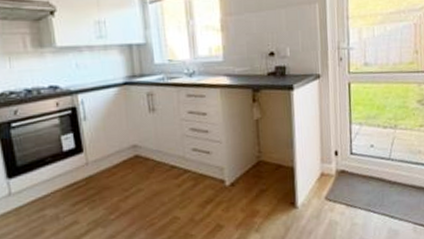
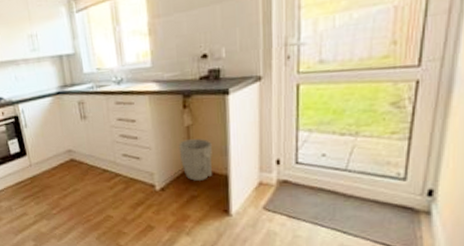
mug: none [248,132,281,174] -> present [178,139,213,181]

